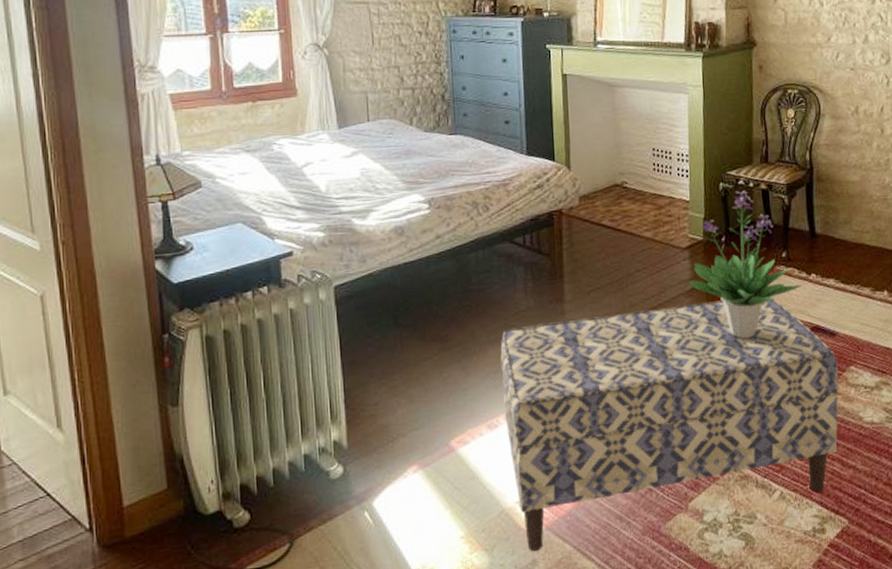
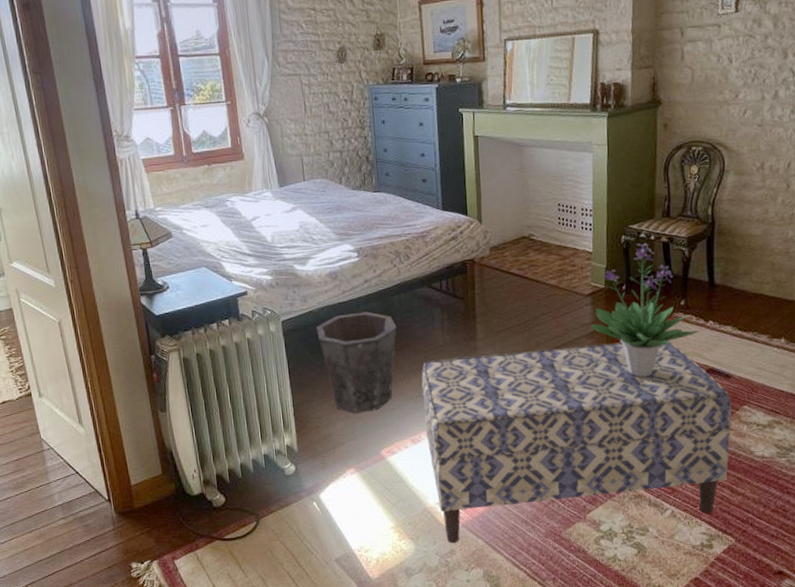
waste bin: none [377,272,473,396] -> present [317,311,397,413]

